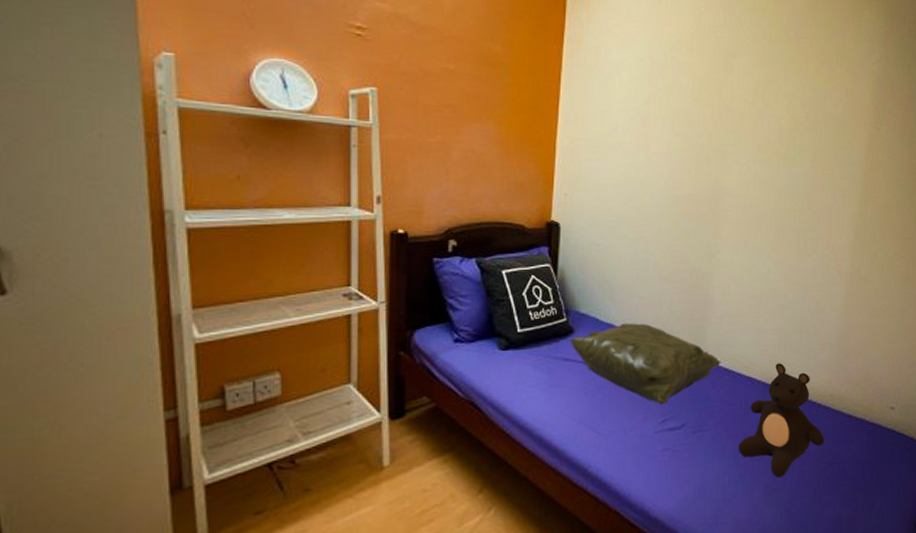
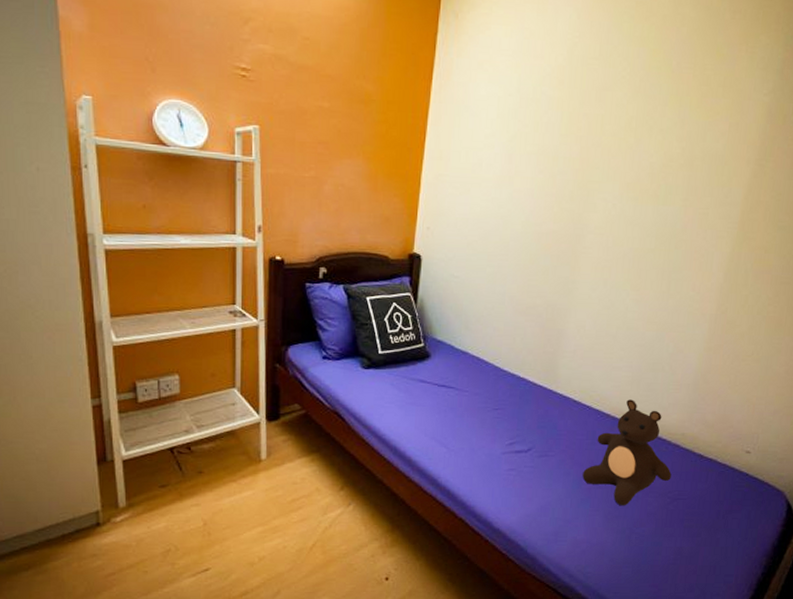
cushion: present [569,323,721,405] -> none [426,352,571,429]

